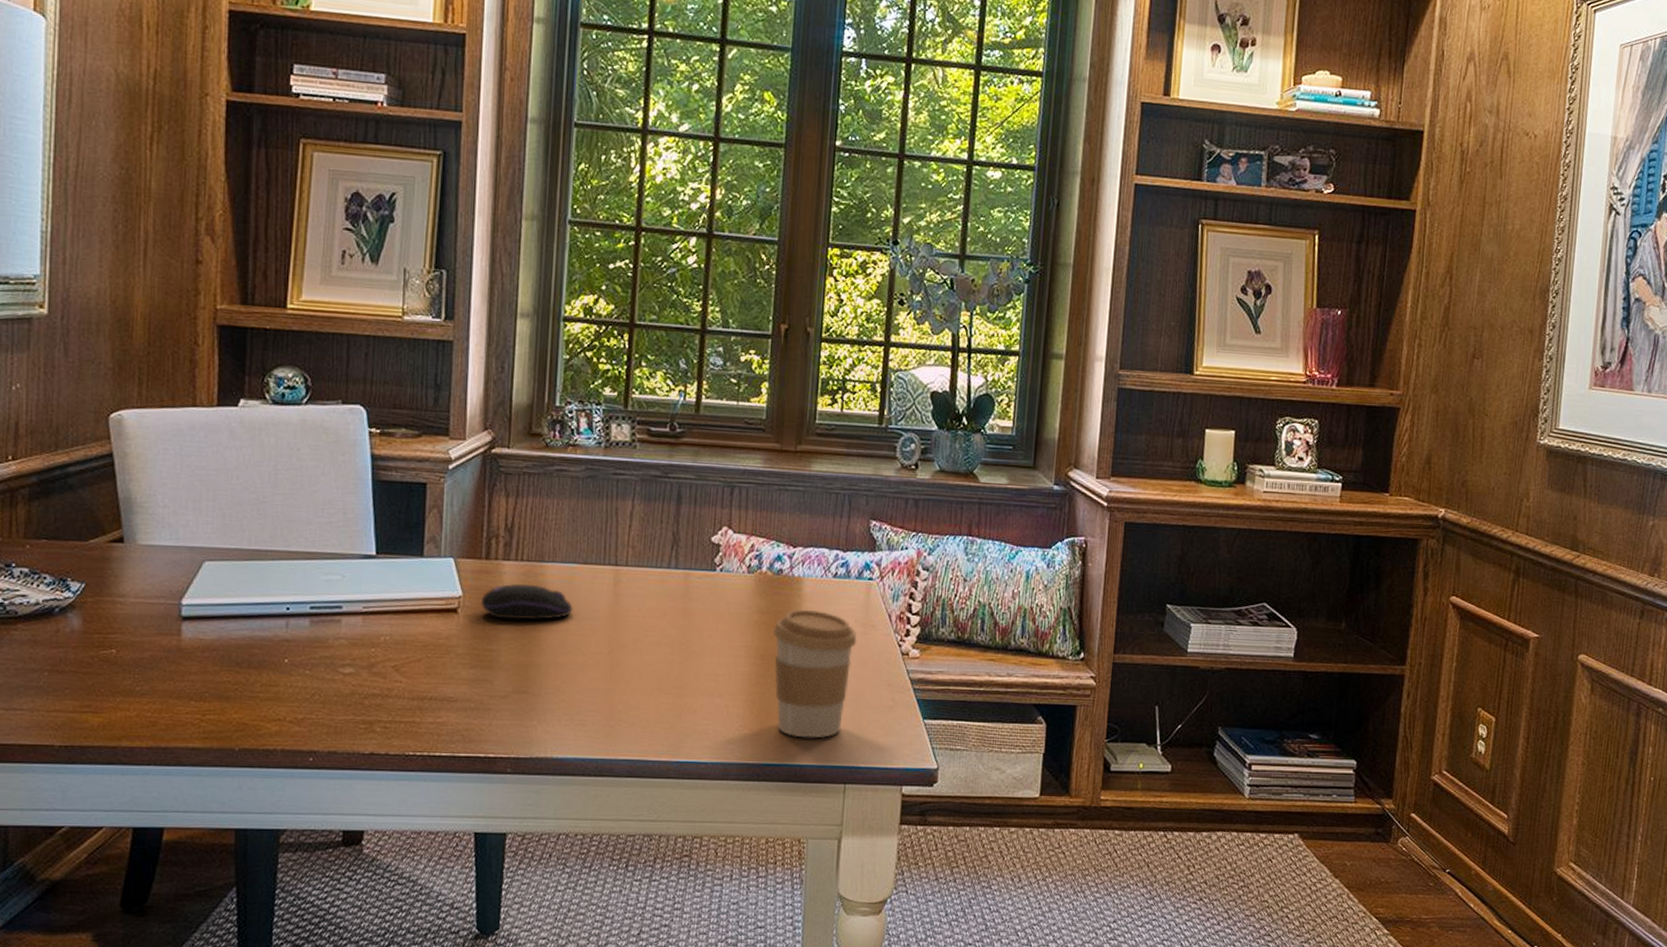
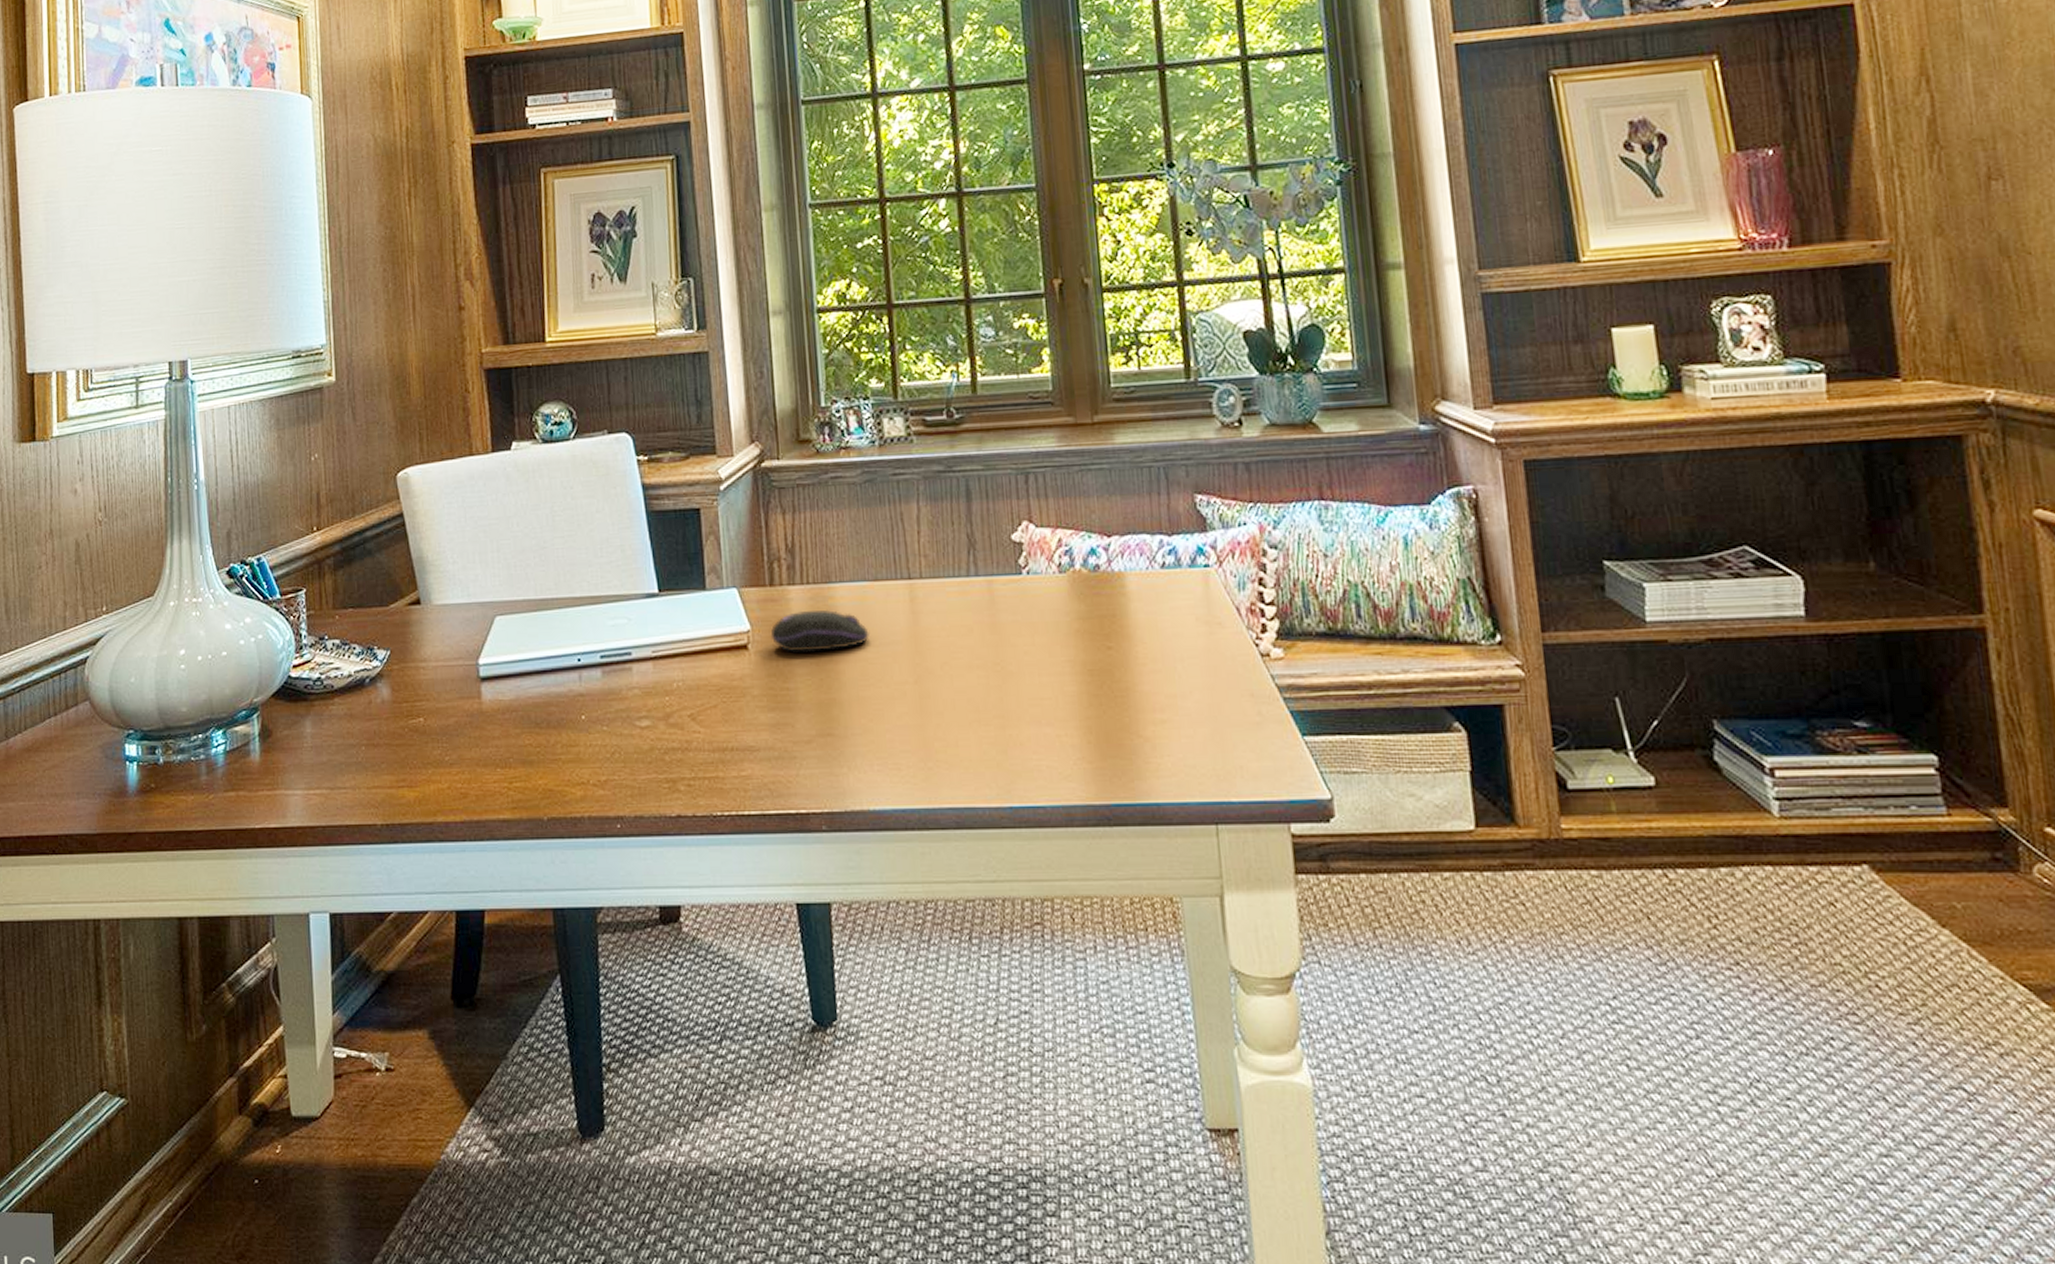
coffee cup: present [772,609,857,738] -> none [1098,610,1203,769]

